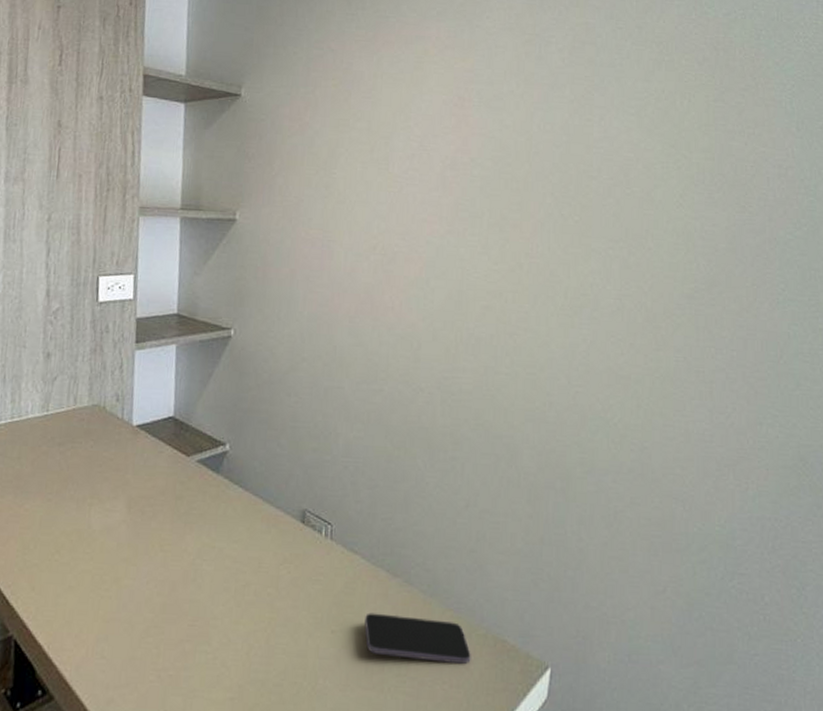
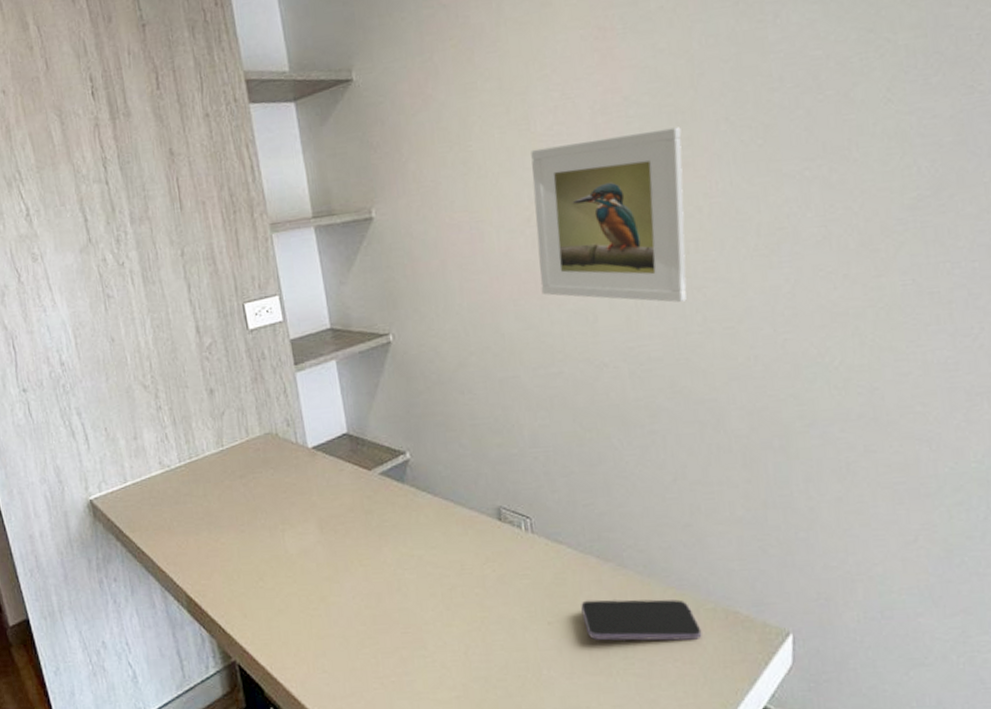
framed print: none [375,187,514,345] -> present [531,127,687,303]

